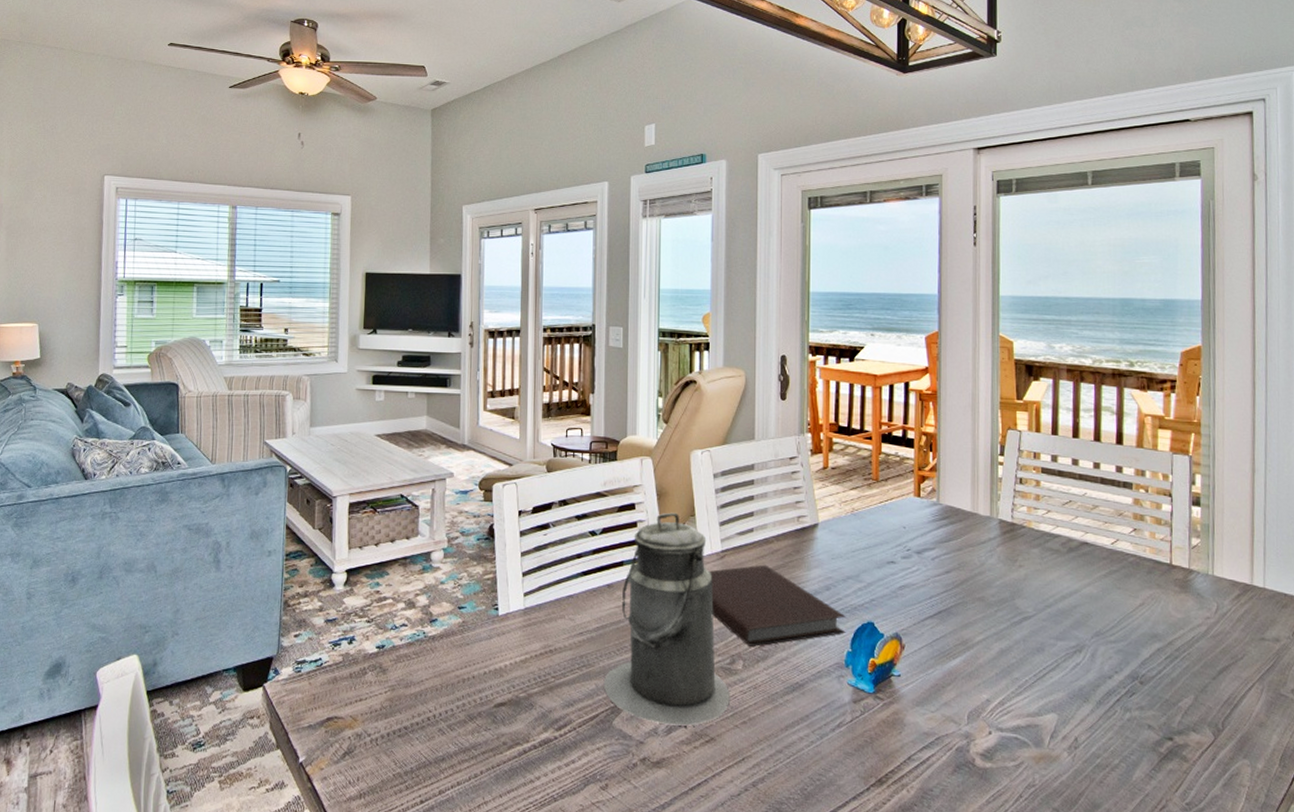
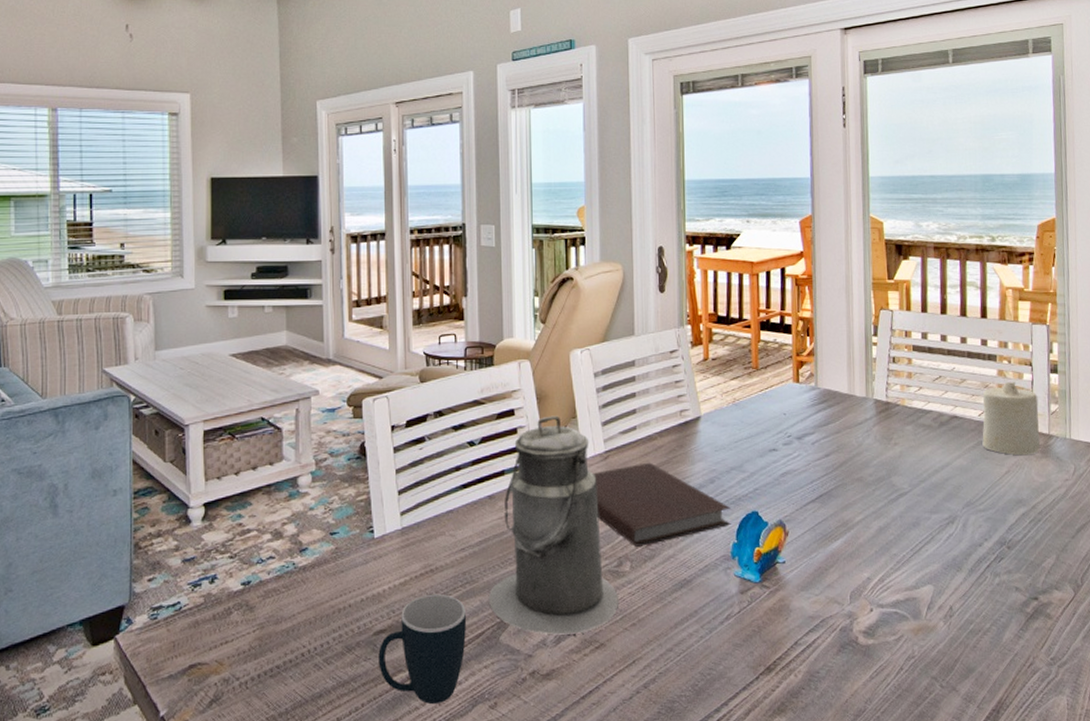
mug: none [498,673,581,780] -> present [378,593,466,705]
candle: none [1114,511,1179,589] -> present [982,381,1040,456]

